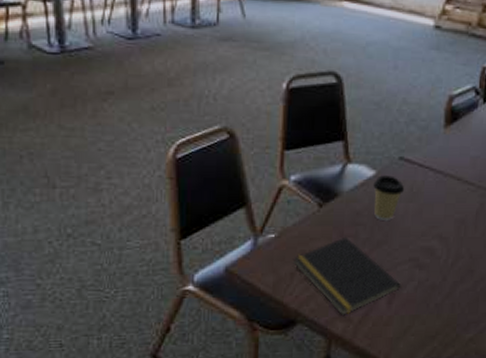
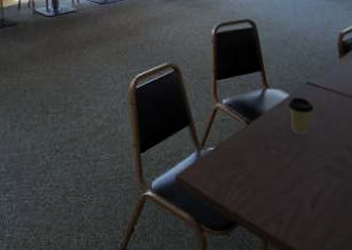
notepad: present [292,236,402,315] -> none [229,148,322,218]

